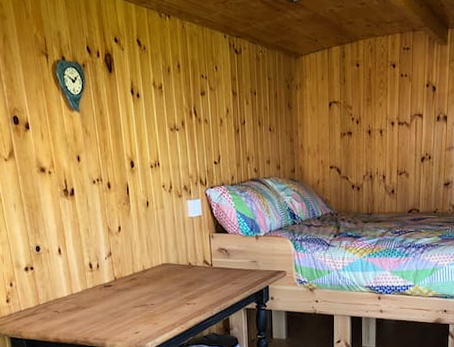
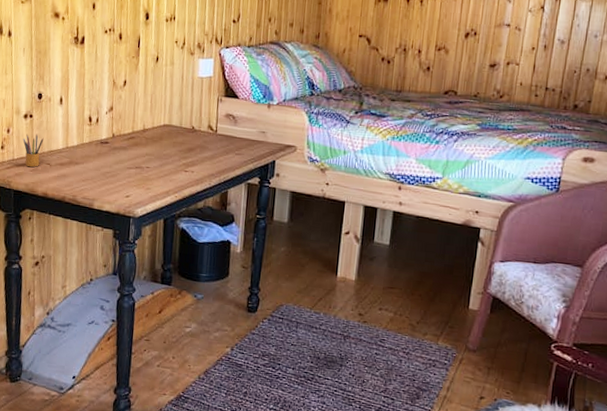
pencil box: none [27,284,48,317] -> present [23,133,44,167]

